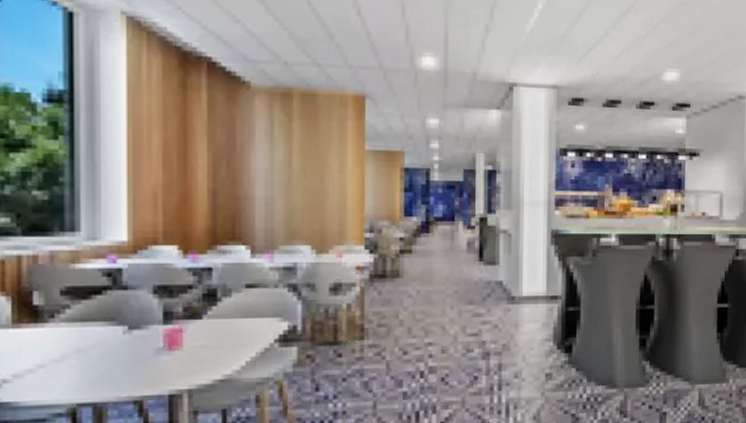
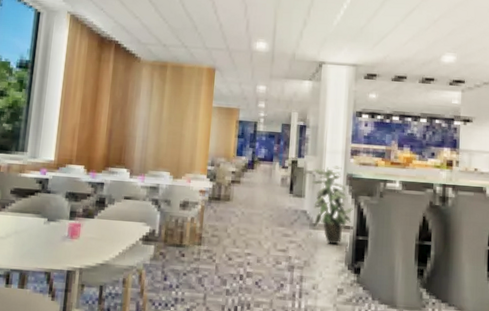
indoor plant: none [504,221,561,320] -> present [310,166,353,245]

